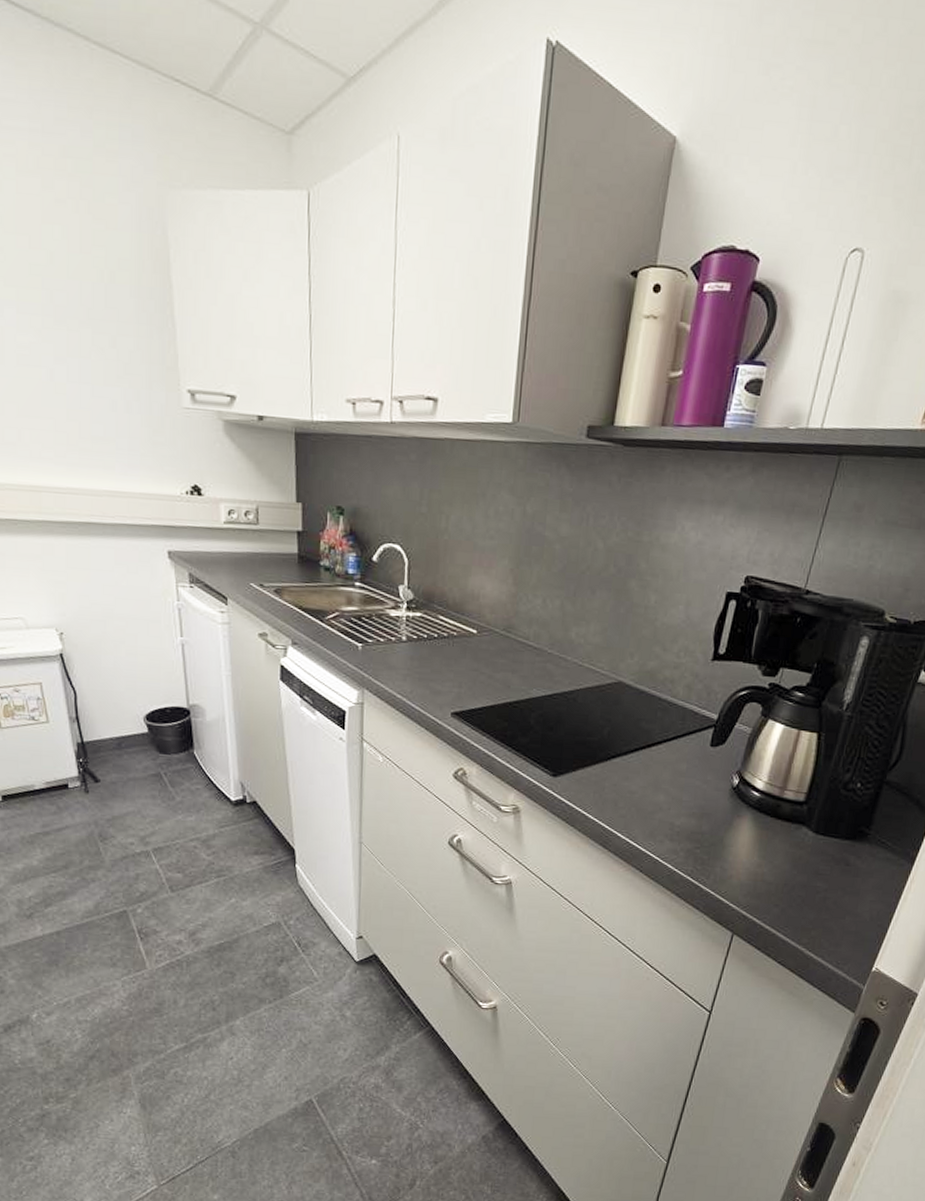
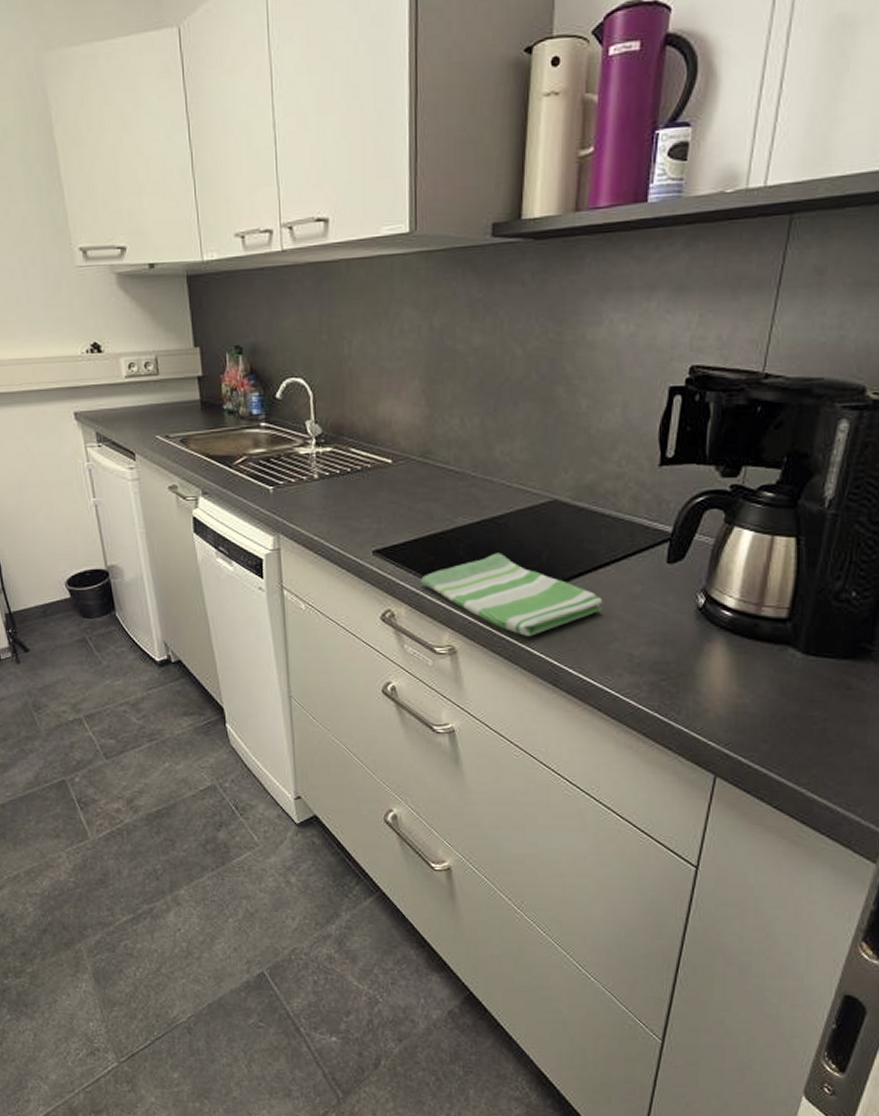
dish towel: none [493,724,653,802] -> present [421,552,603,636]

